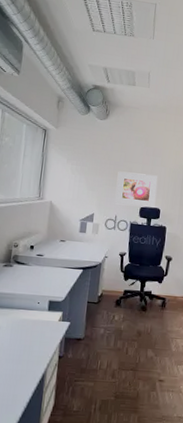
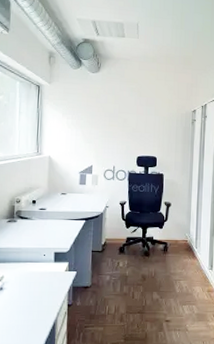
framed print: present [115,171,158,208] -> none [112,122,153,156]

